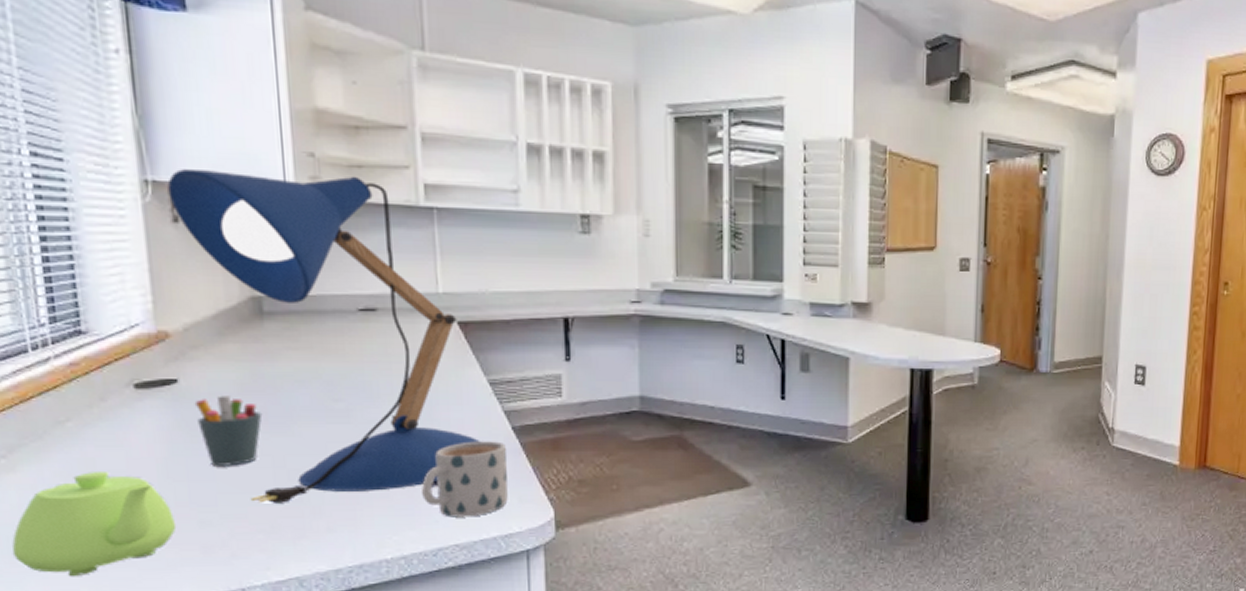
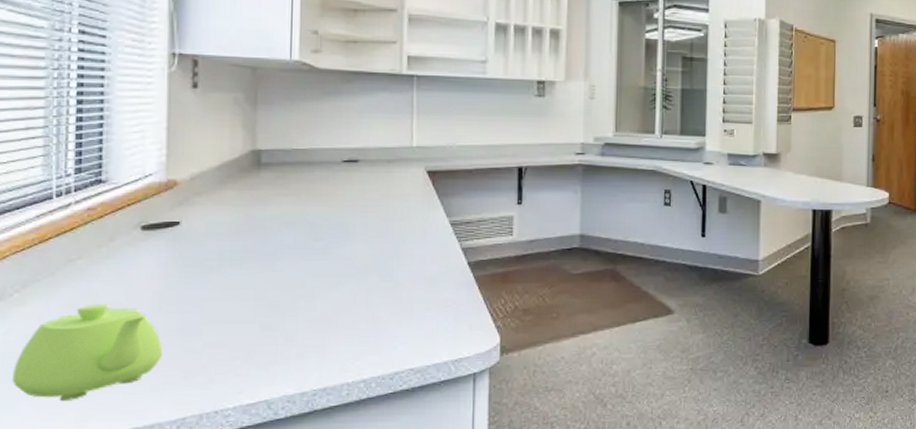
desk lamp: present [167,169,482,503] -> none [191,44,441,332]
pen holder: present [194,396,263,466] -> none [192,236,251,299]
mug: present [422,441,508,518] -> none [385,275,461,344]

